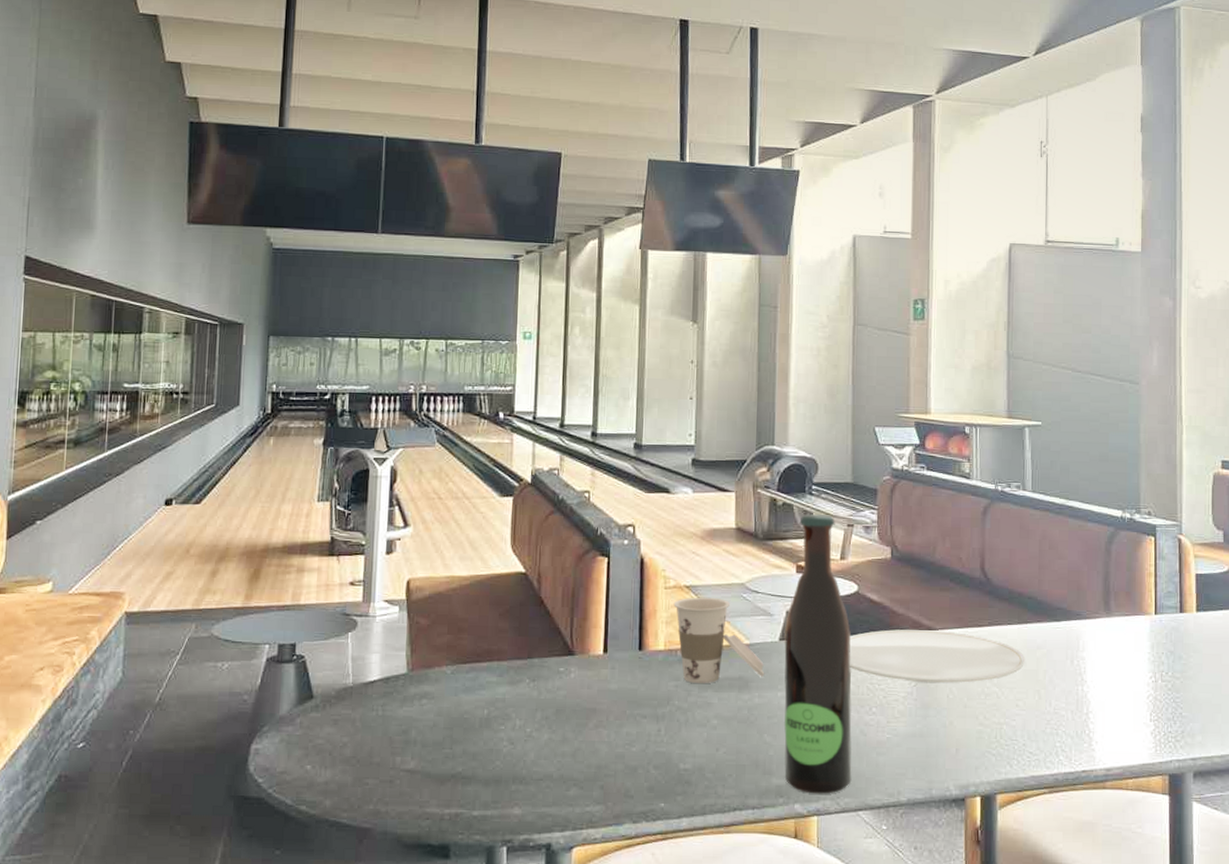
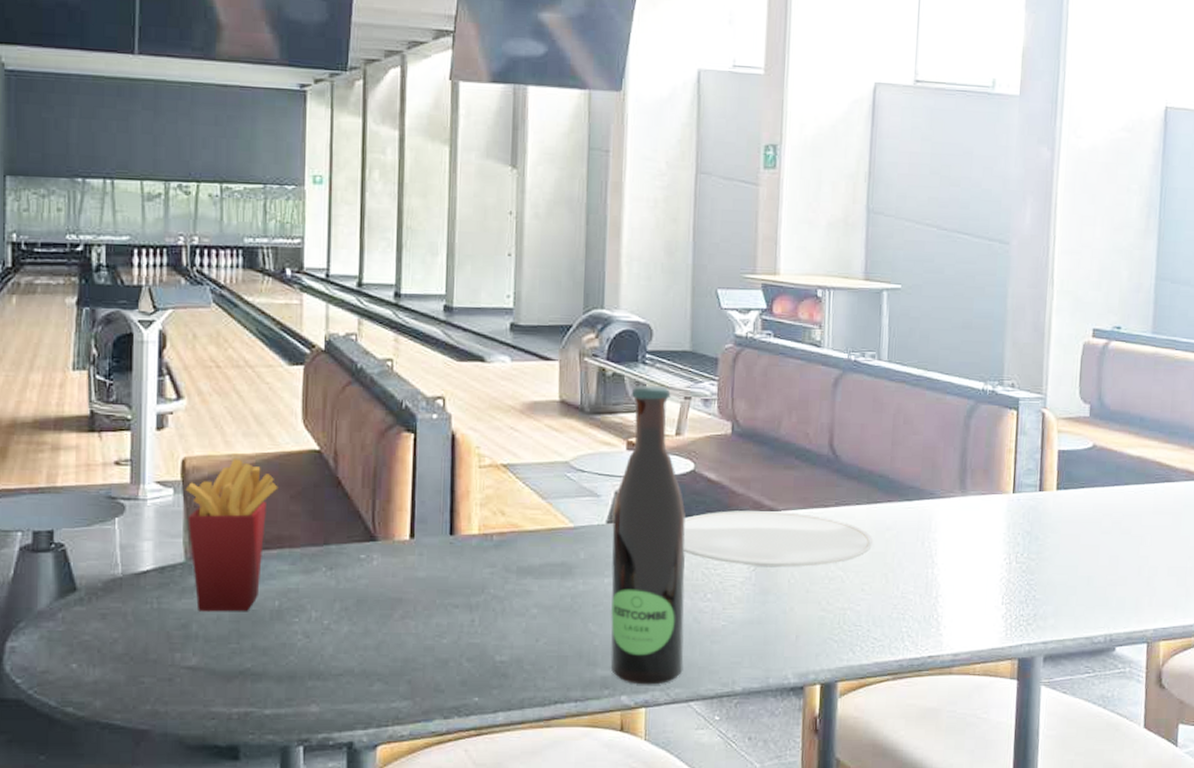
french fries: none [409,580,489,719] -> present [185,459,278,612]
cup: present [673,597,765,684] -> none [489,476,590,571]

